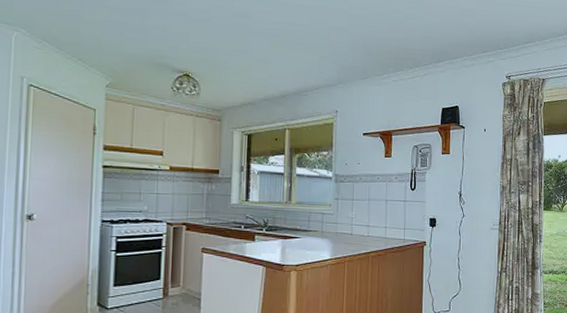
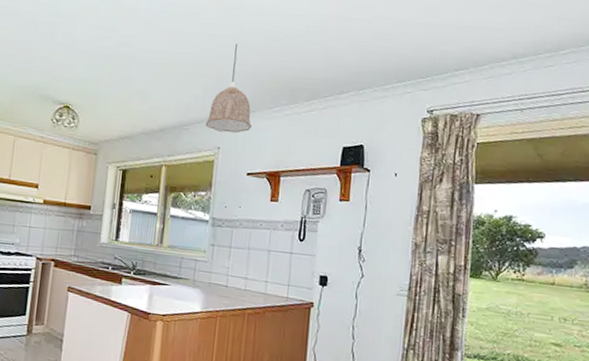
pendant lamp: none [324,16,364,98] -> present [206,43,251,133]

